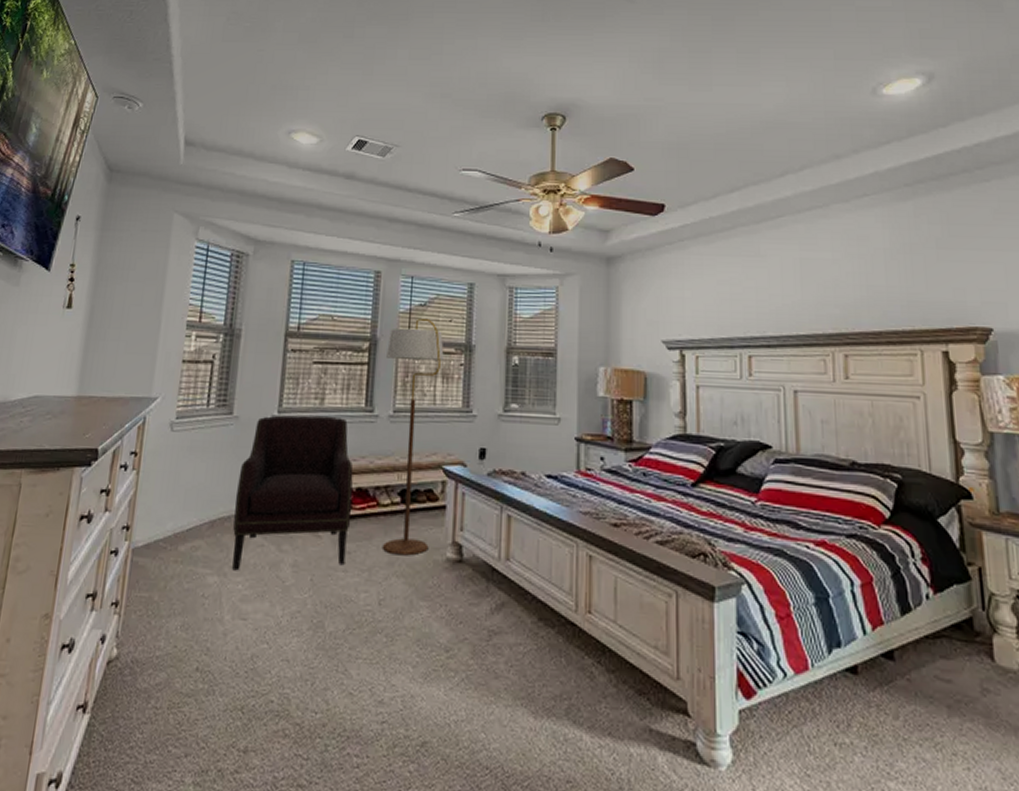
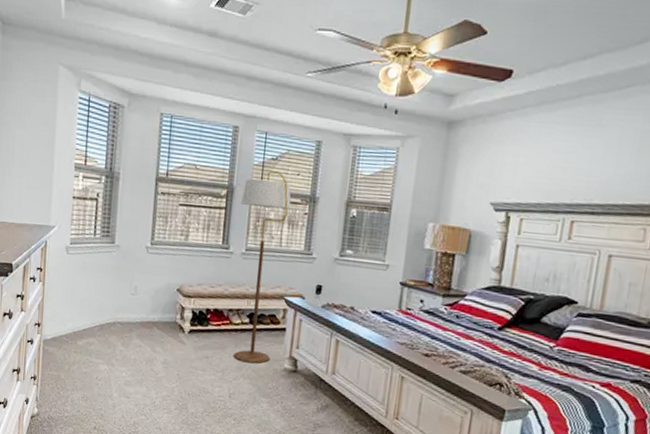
armchair: present [232,415,354,571] -> none [118,247,212,366]

